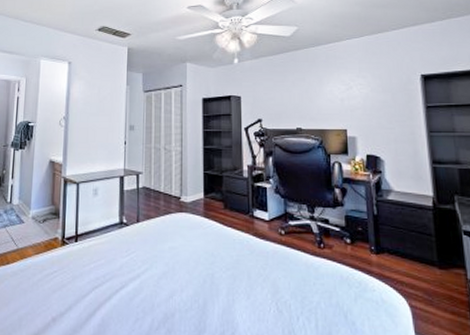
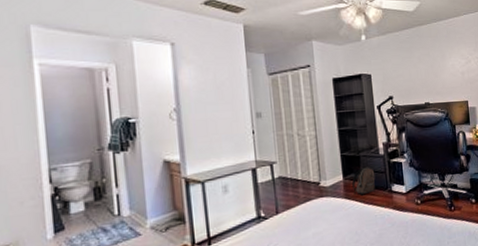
backpack: none [213,186,237,216] -> present [352,166,376,195]

